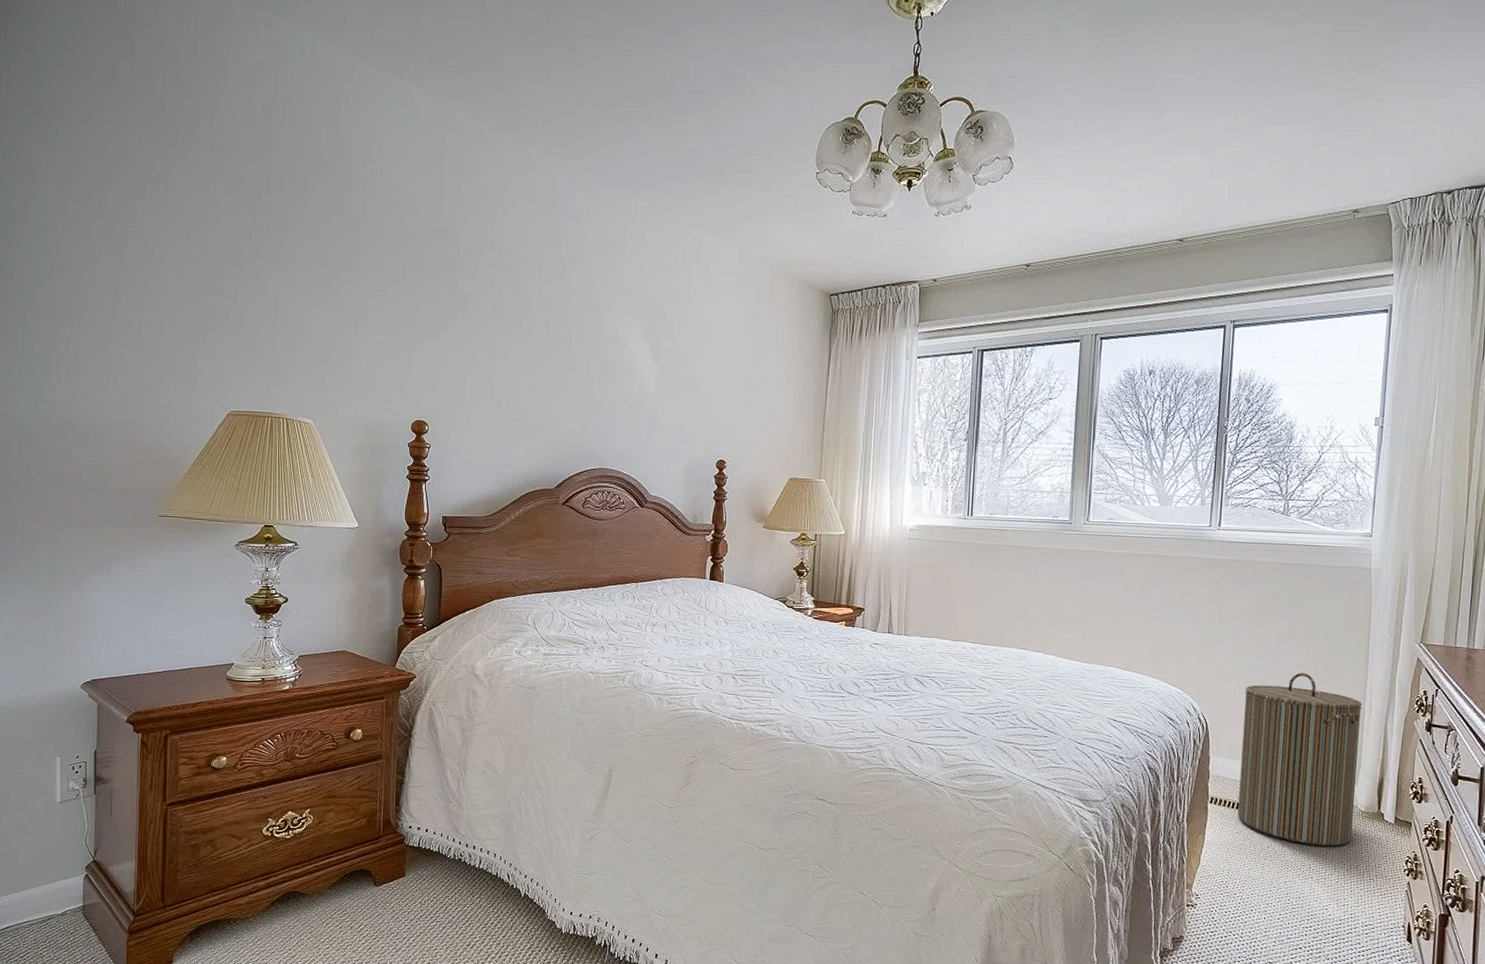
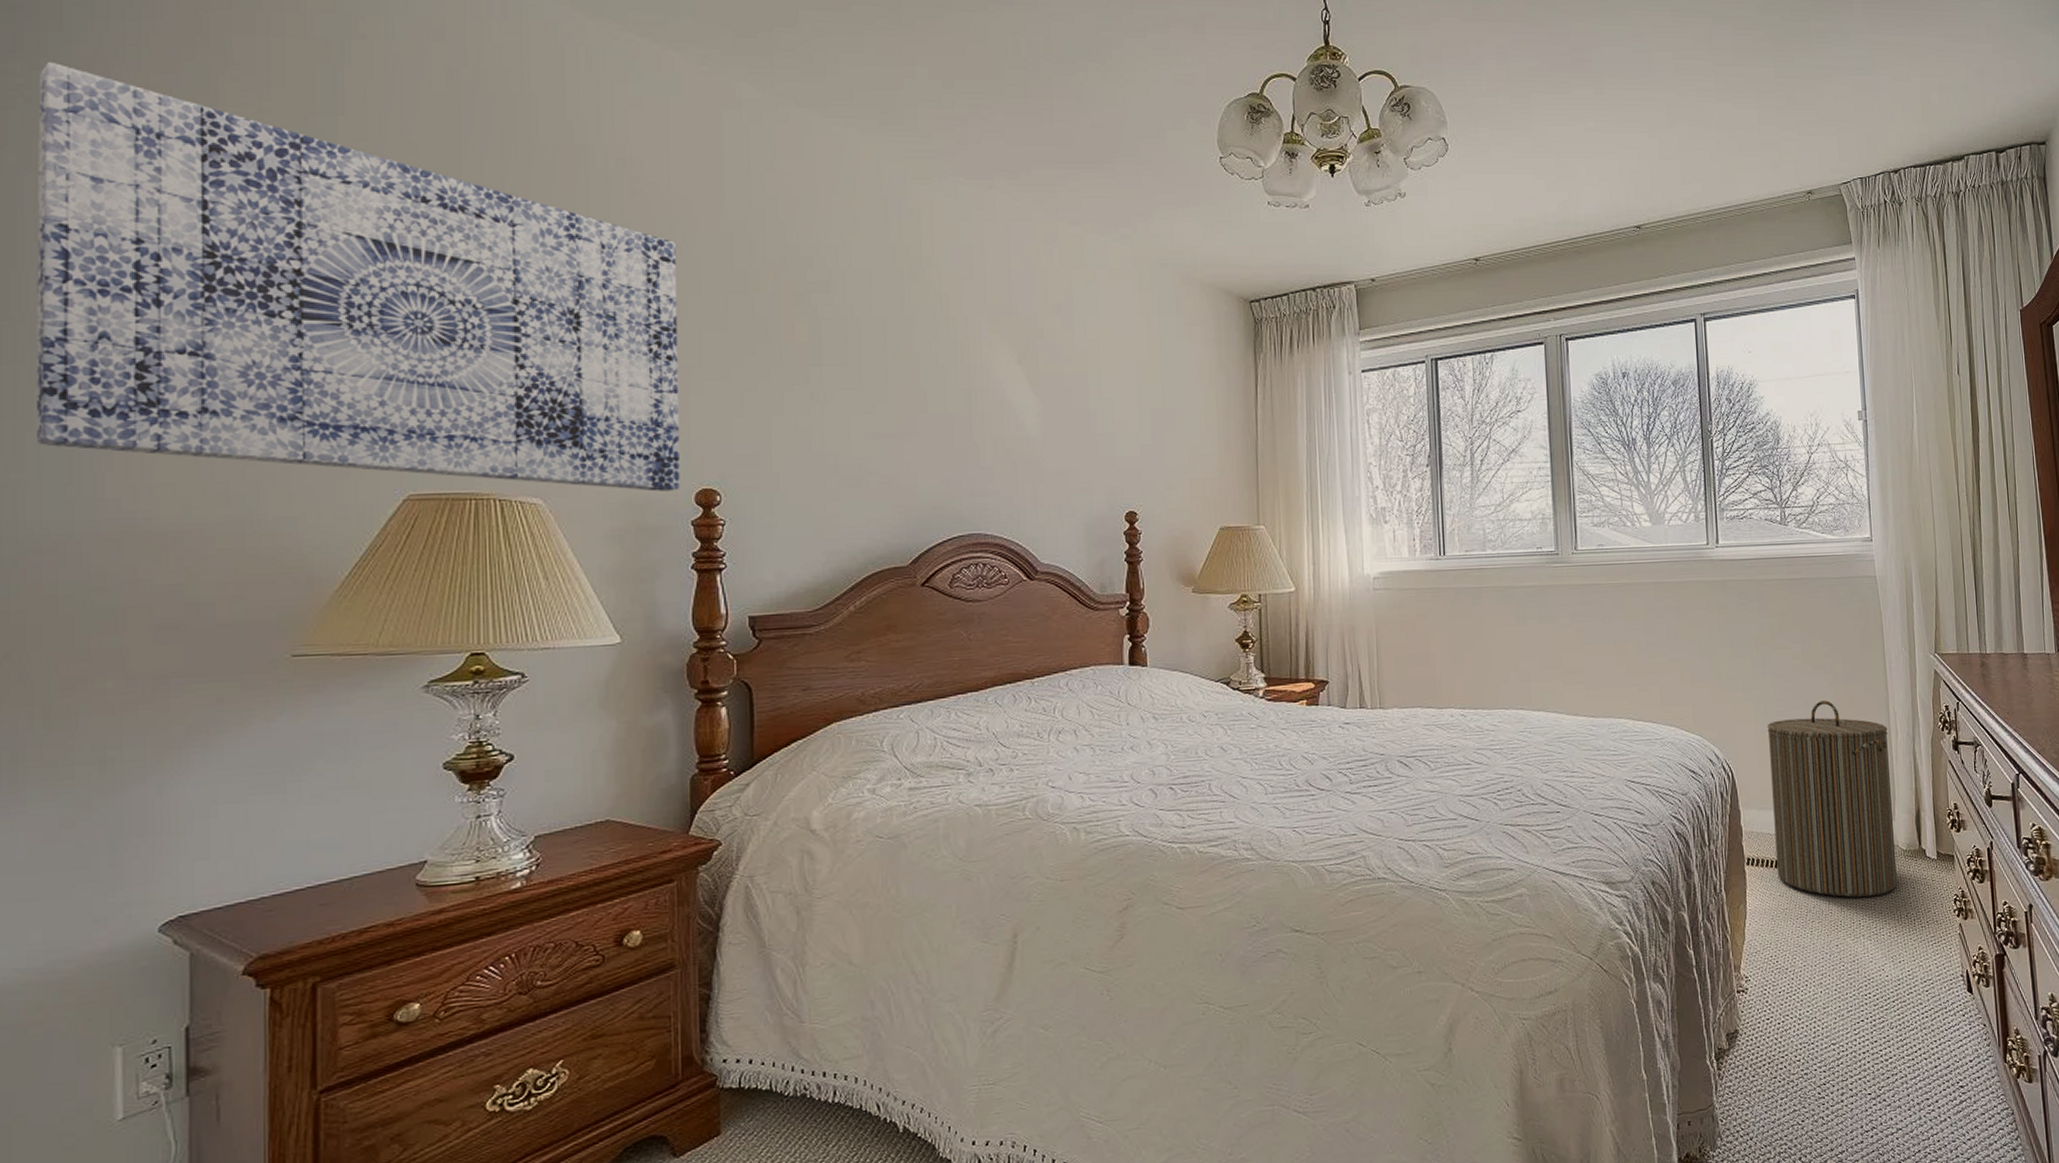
wall art: none [19,98,408,420] -> present [37,61,680,492]

